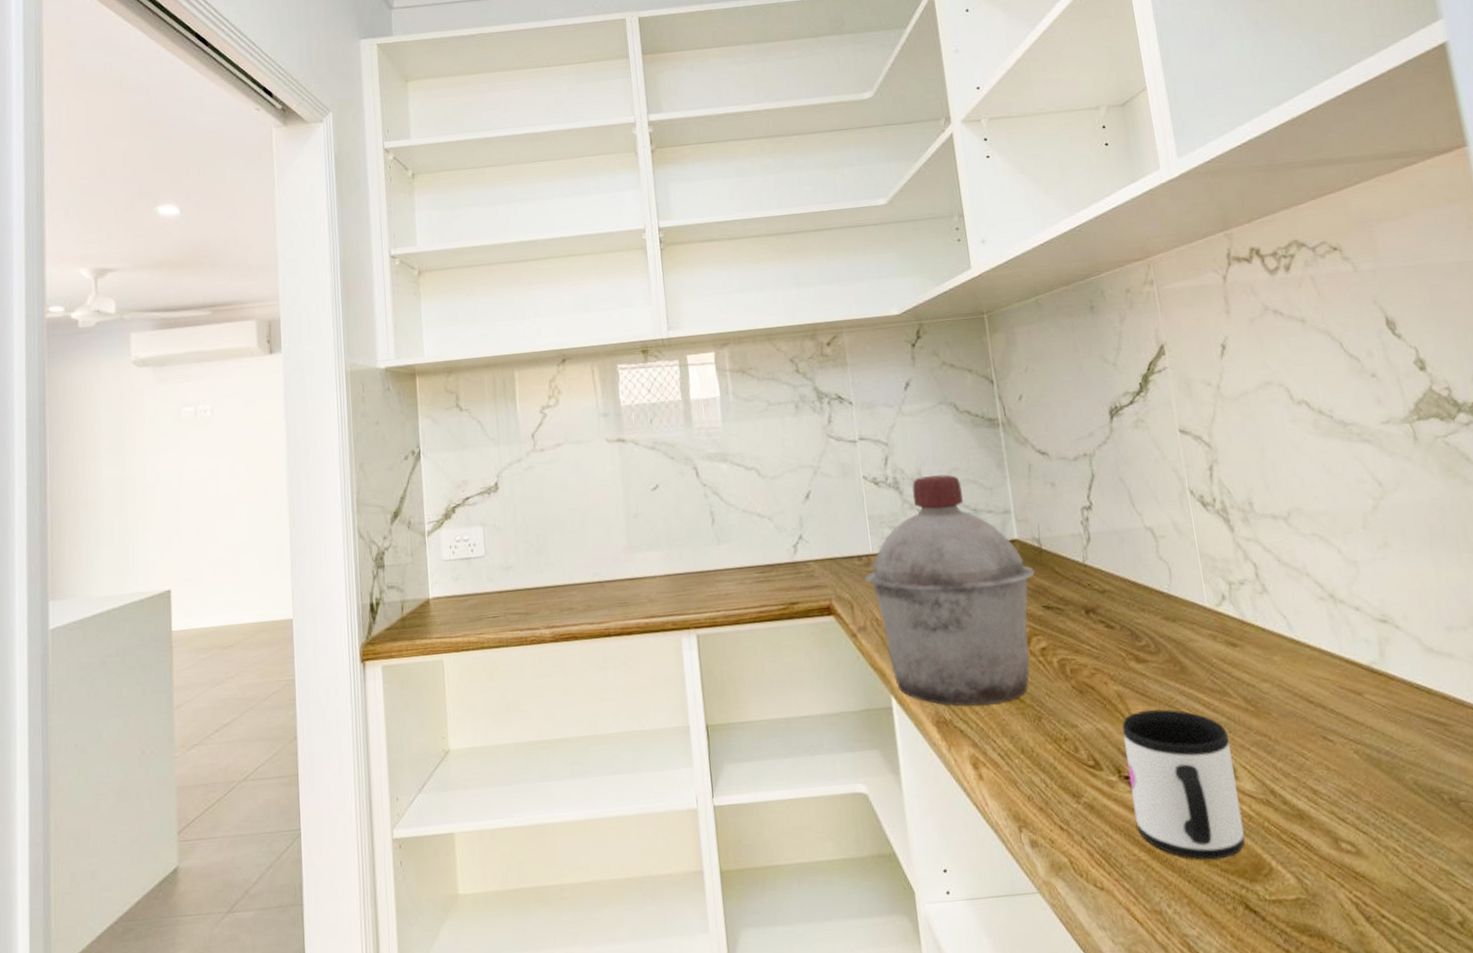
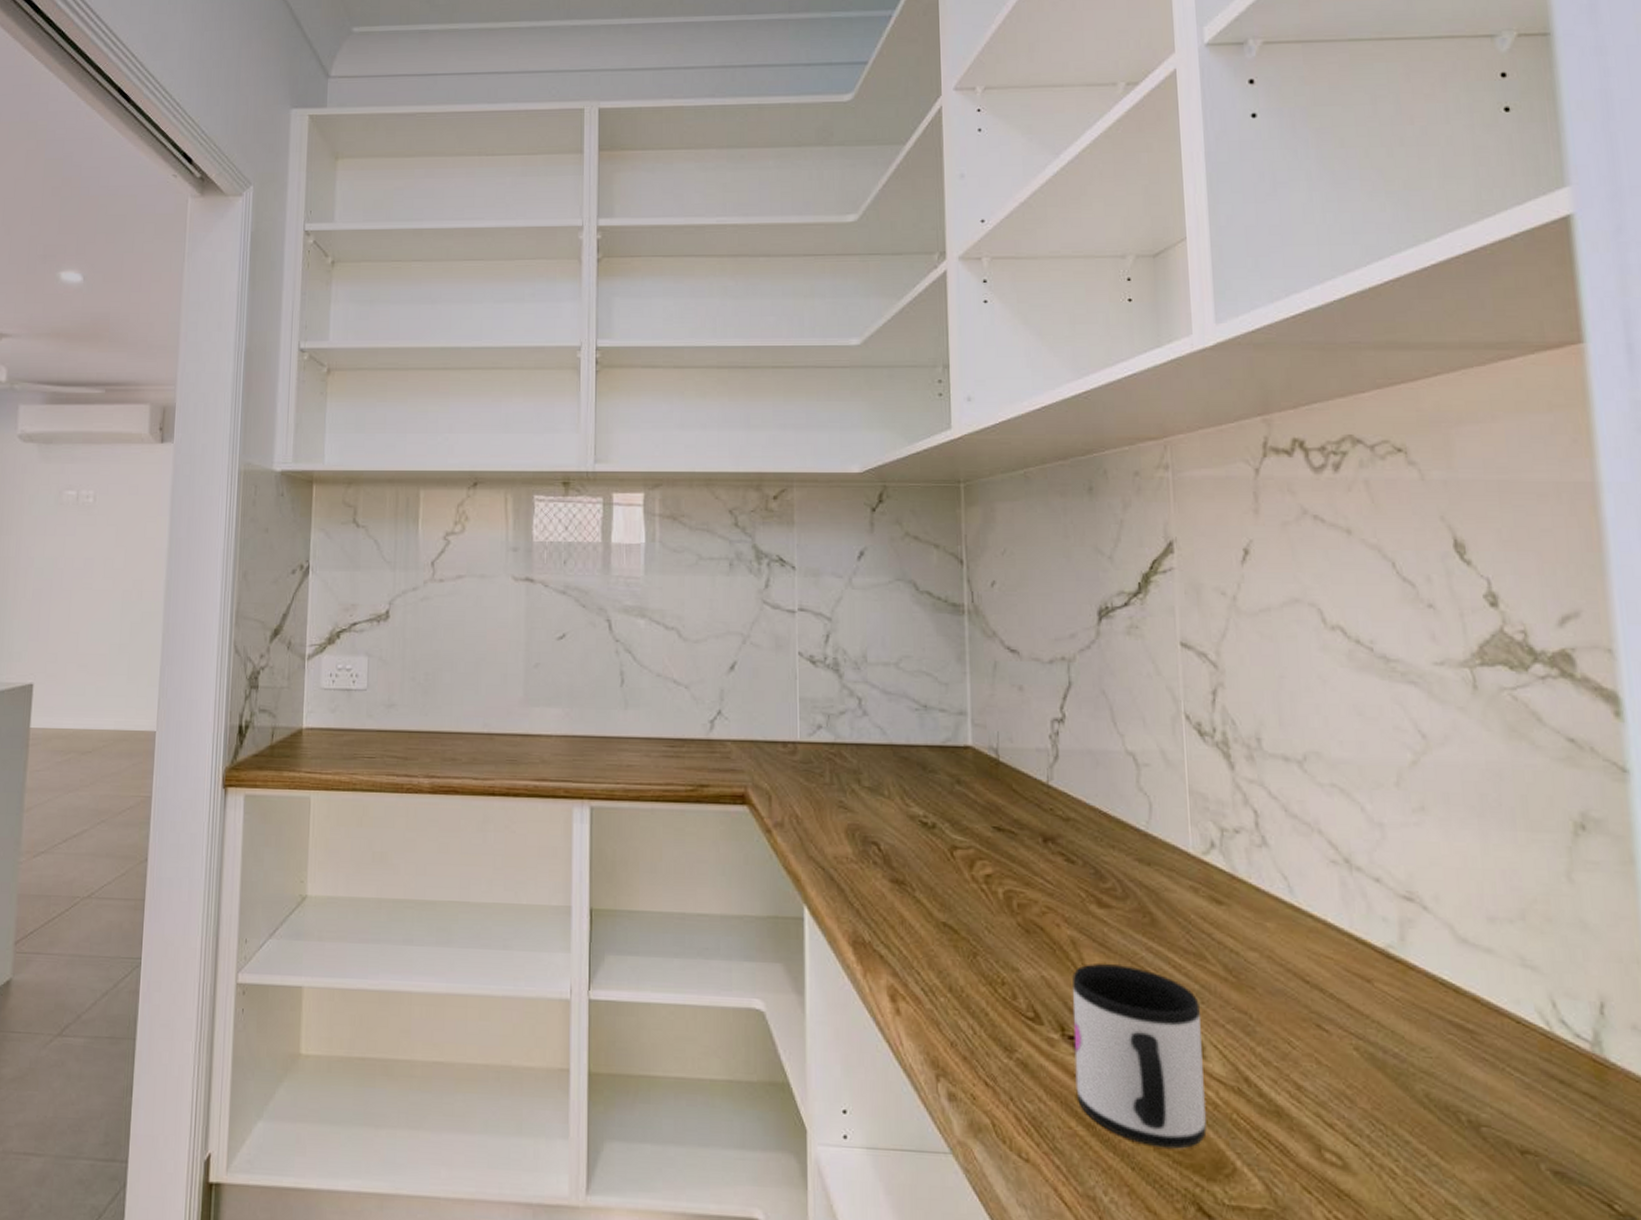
canister: present [865,474,1035,706] -> none [788,661,987,931]

